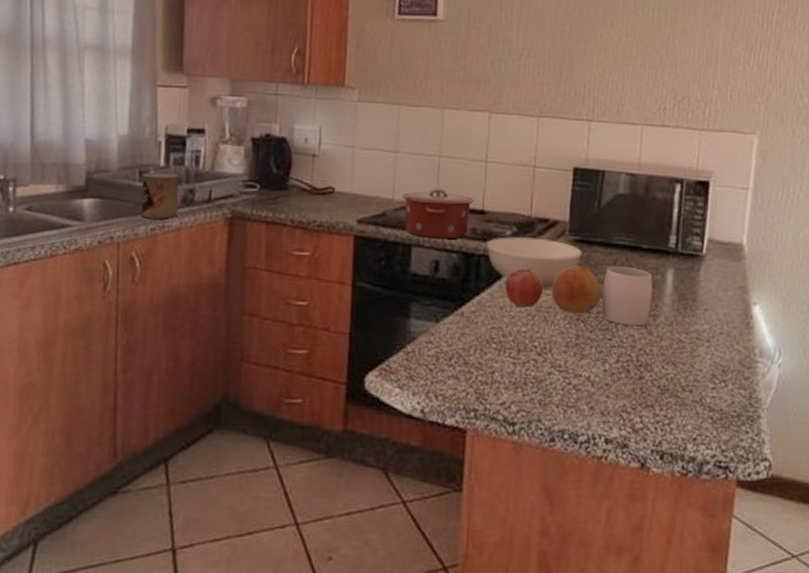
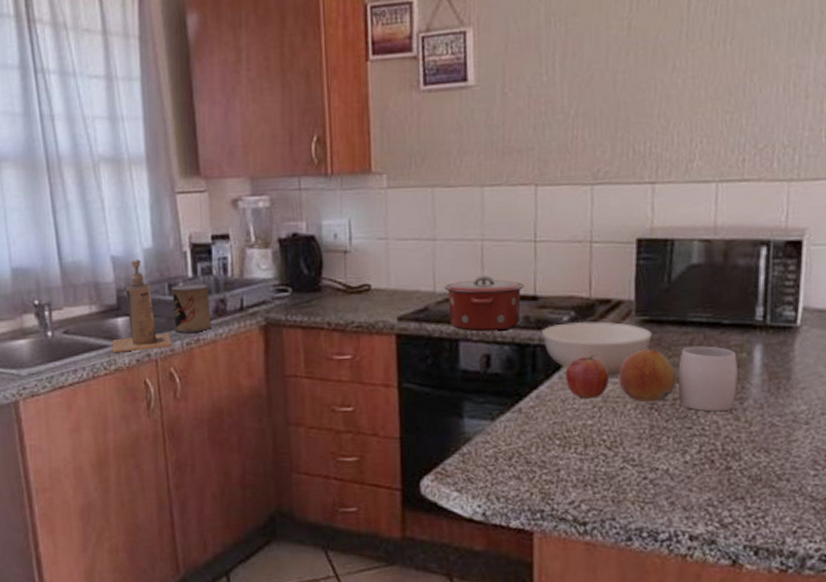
soap dispenser: none [75,145,137,233] -> present [112,260,173,353]

